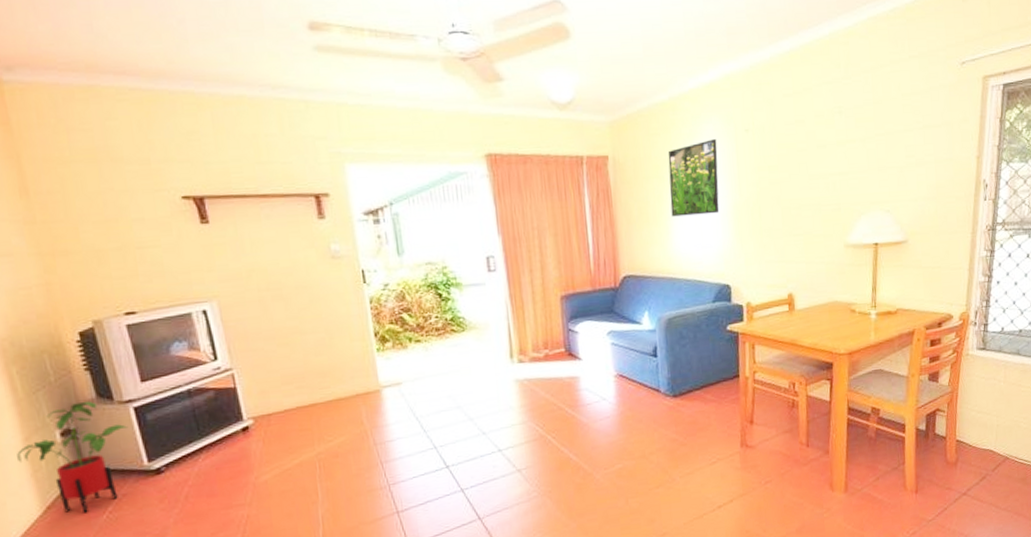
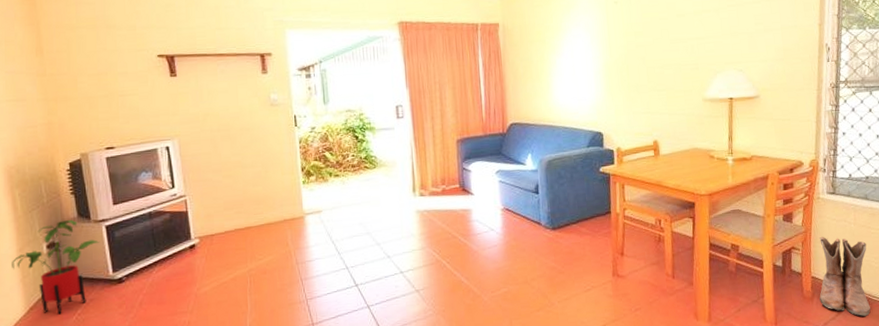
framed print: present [668,139,720,217] -> none [549,10,593,74]
boots: none [963,396,1016,481] -> present [819,236,871,317]

